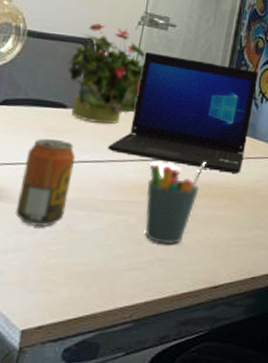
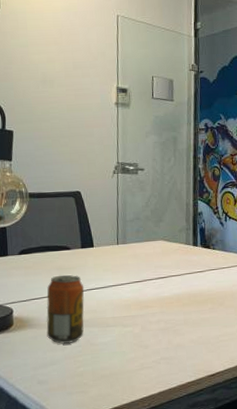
potted plant: present [67,23,146,124] -> none [63,178,125,258]
laptop: present [108,52,258,174] -> none [107,194,220,283]
pen holder: present [145,161,206,245] -> none [143,275,188,347]

